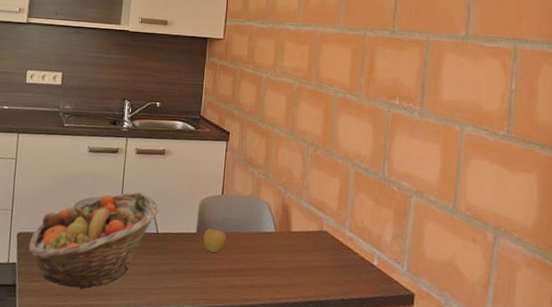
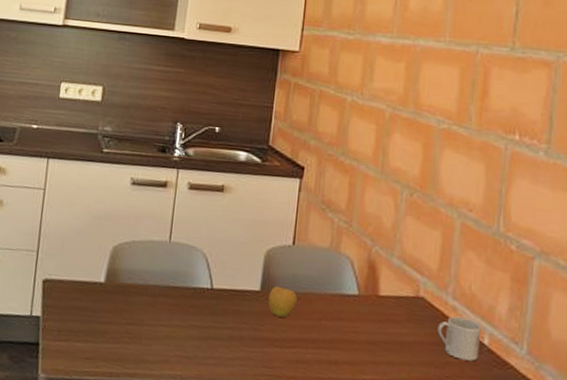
fruit basket: present [28,192,159,289] -> none [54,236,215,354]
mug: none [338,244,372,279] -> present [437,316,482,362]

